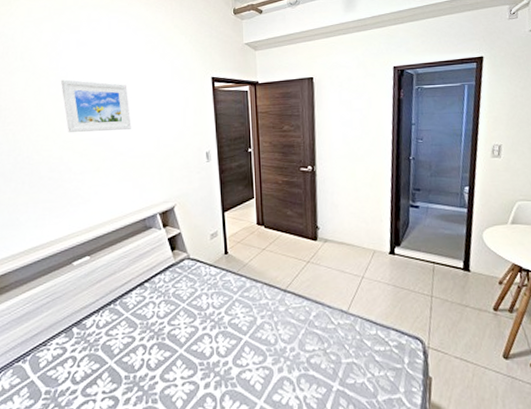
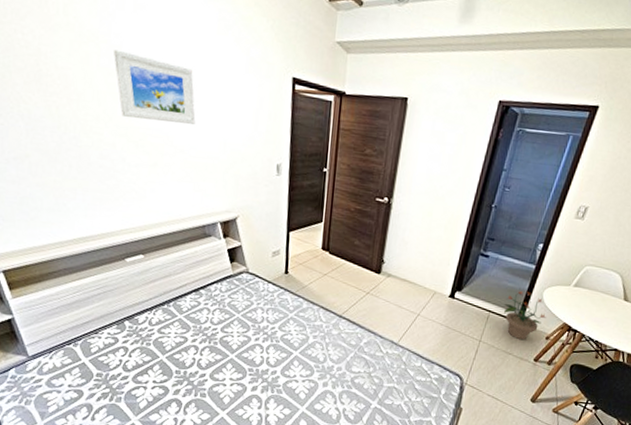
potted plant: none [446,236,494,289] -> present [504,291,547,340]

